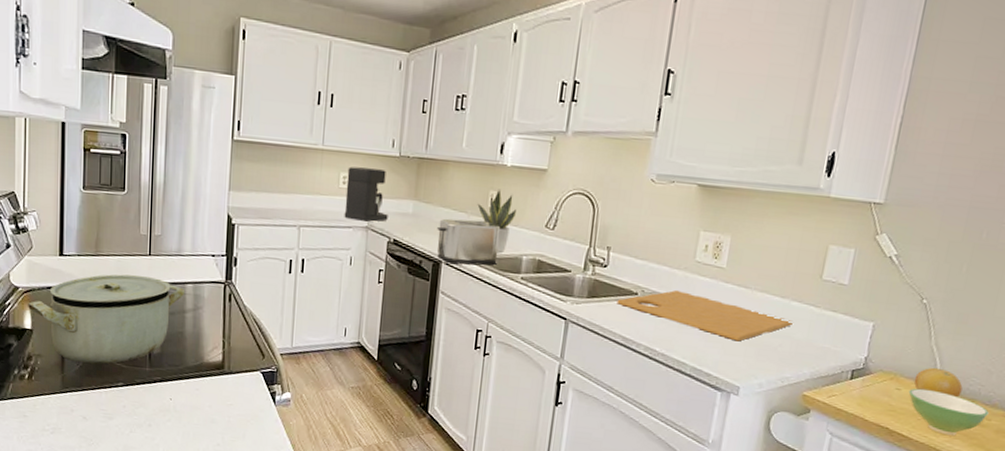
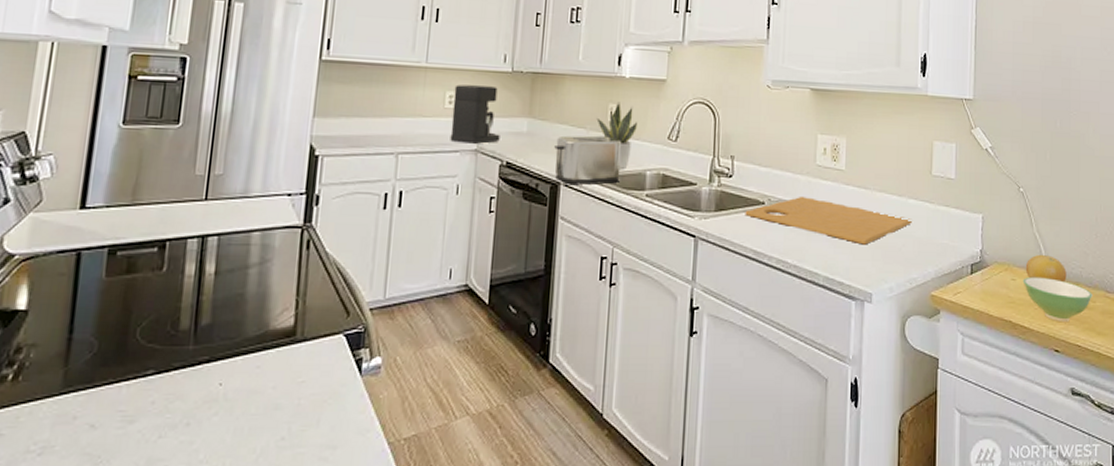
cooking pot: present [28,274,186,364] -> none [25,226,251,348]

